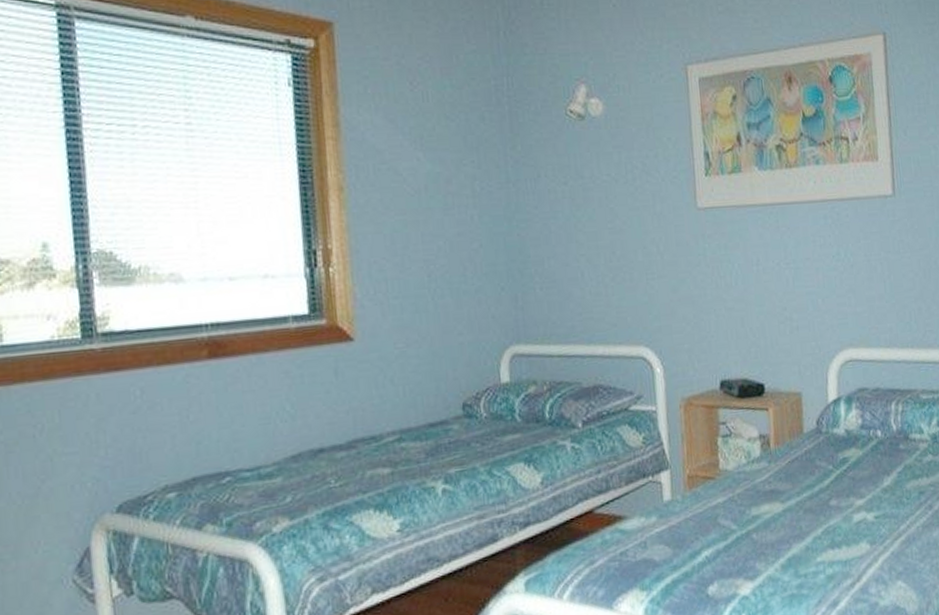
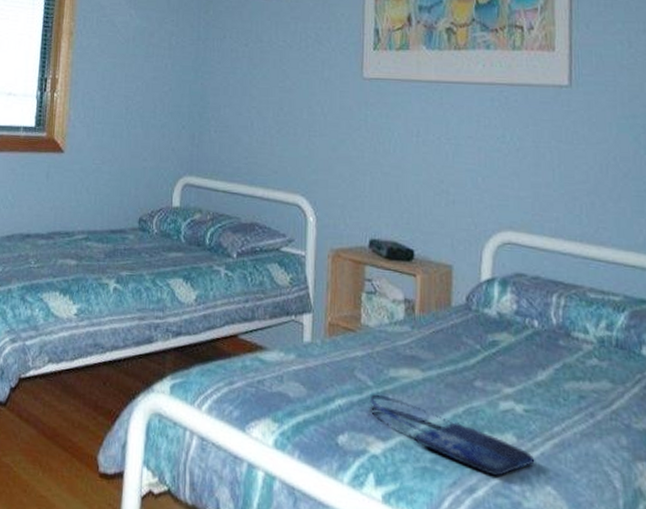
shopping bag: none [735,535,887,586] -> present [369,394,535,477]

